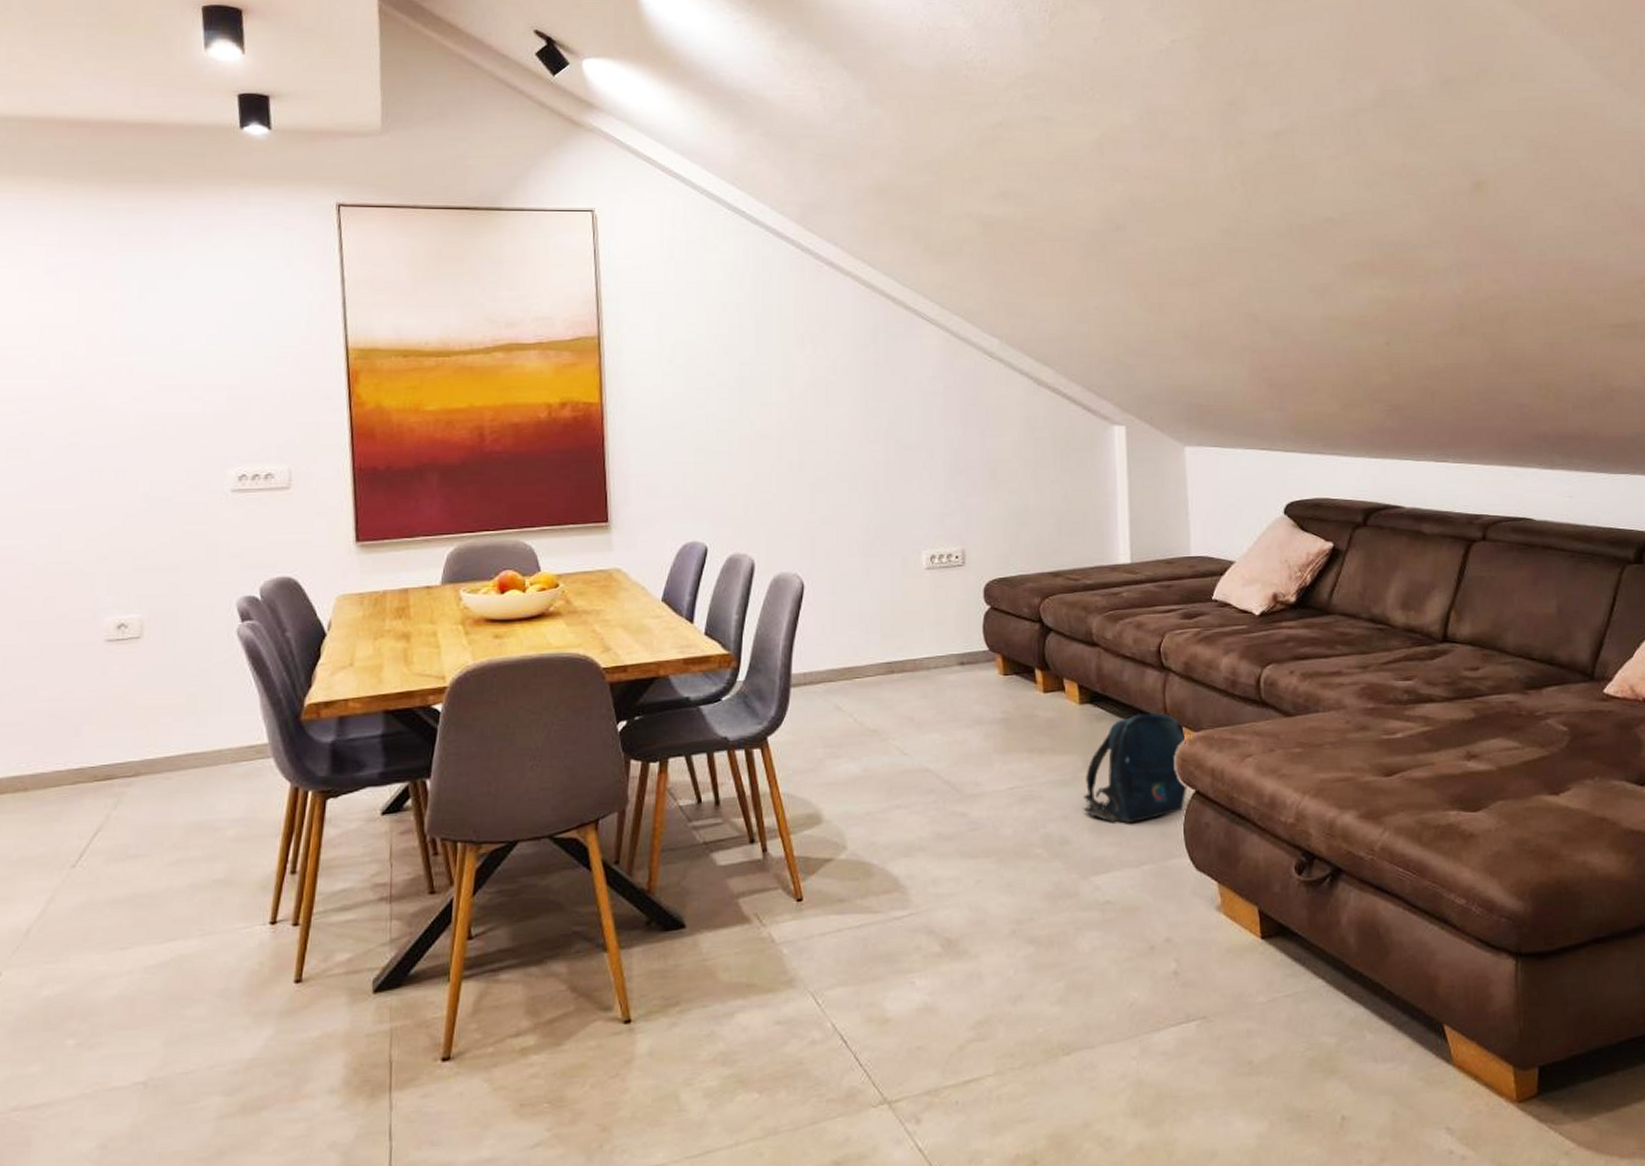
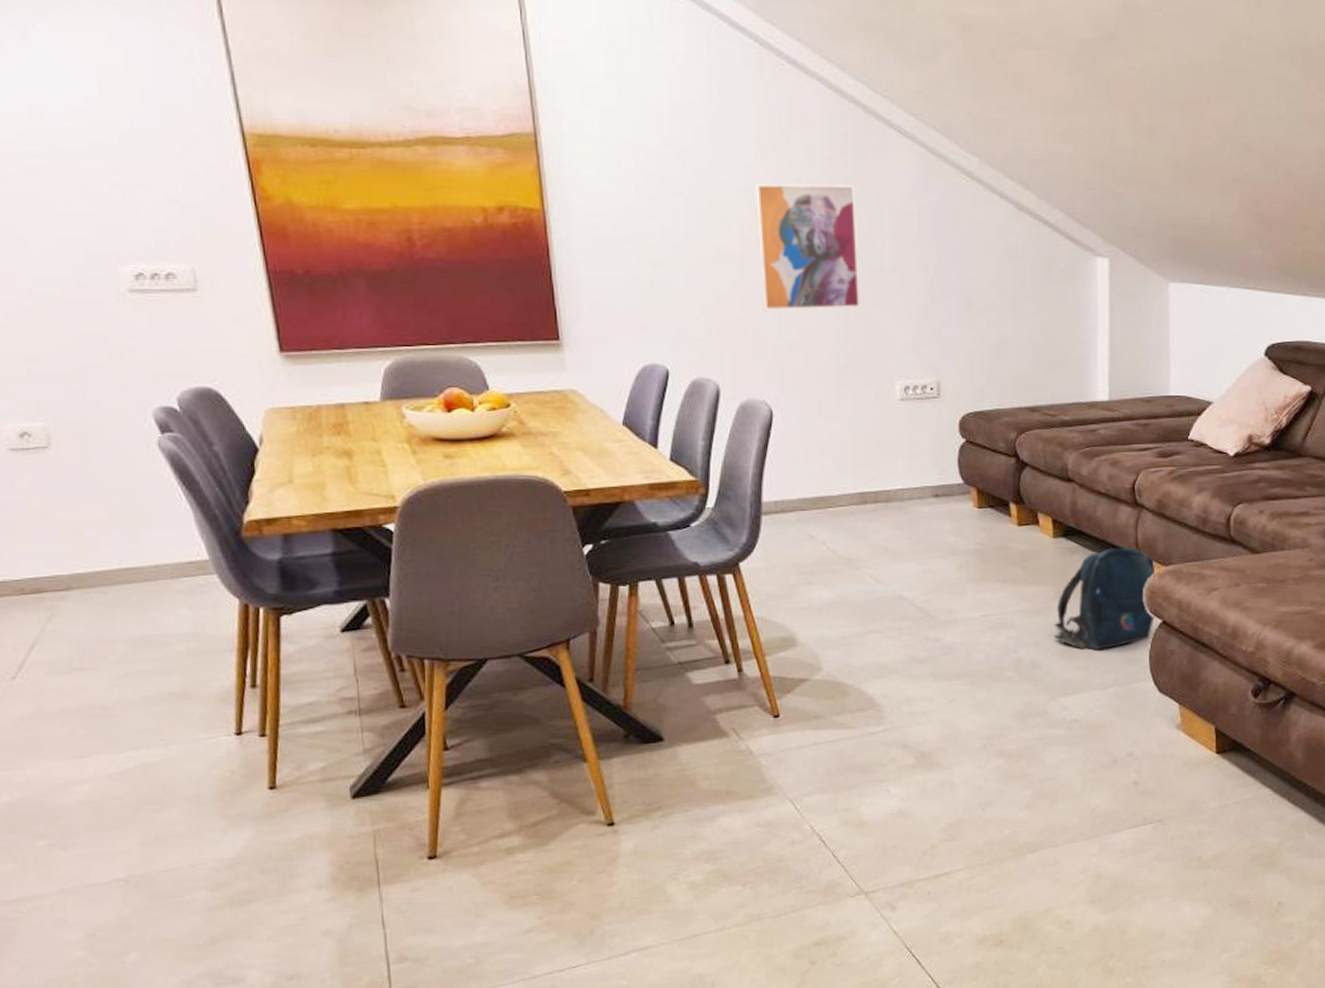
wall art: none [793,369,889,488] -> present [755,183,861,311]

